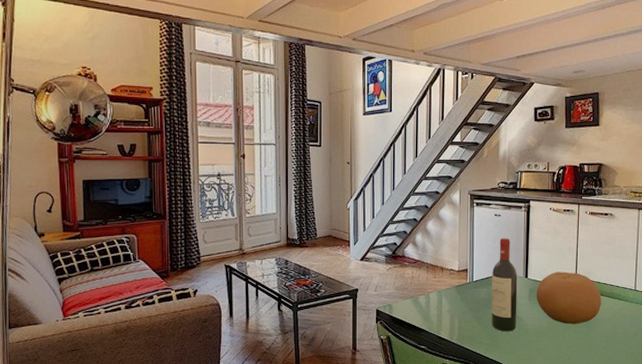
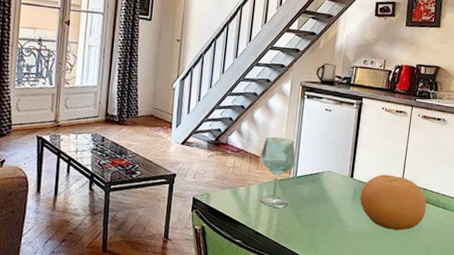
wine glass: none [436,245,472,312] -> present [260,136,297,208]
kettle: none [482,170,502,191] -> present [316,62,337,86]
wine bottle: present [491,238,518,332] -> none [311,134,343,233]

